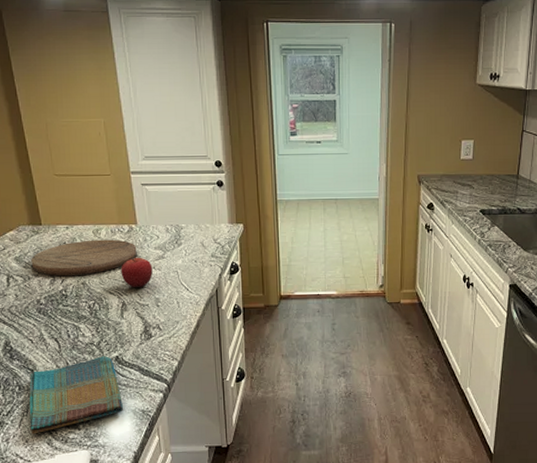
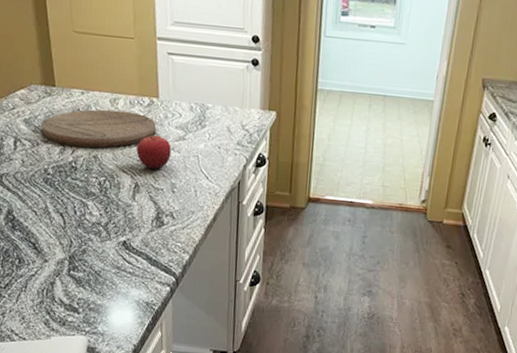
dish towel: present [29,356,123,434] -> none [27,238,126,312]

